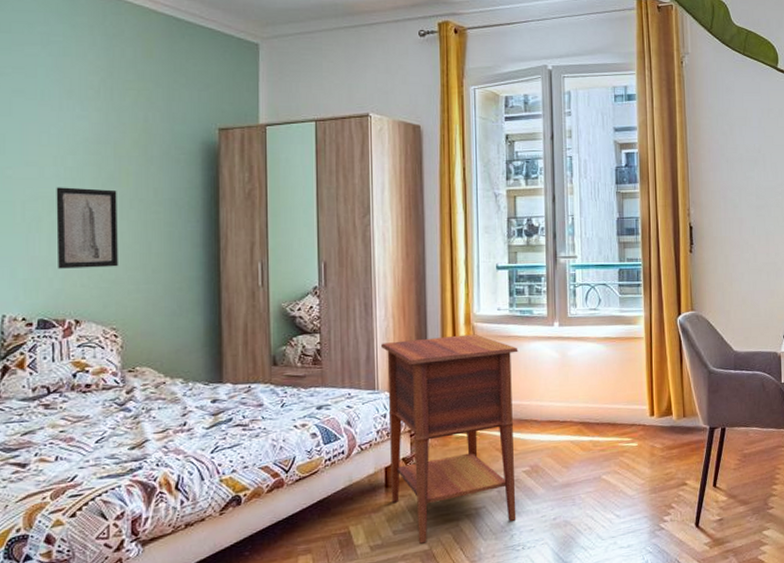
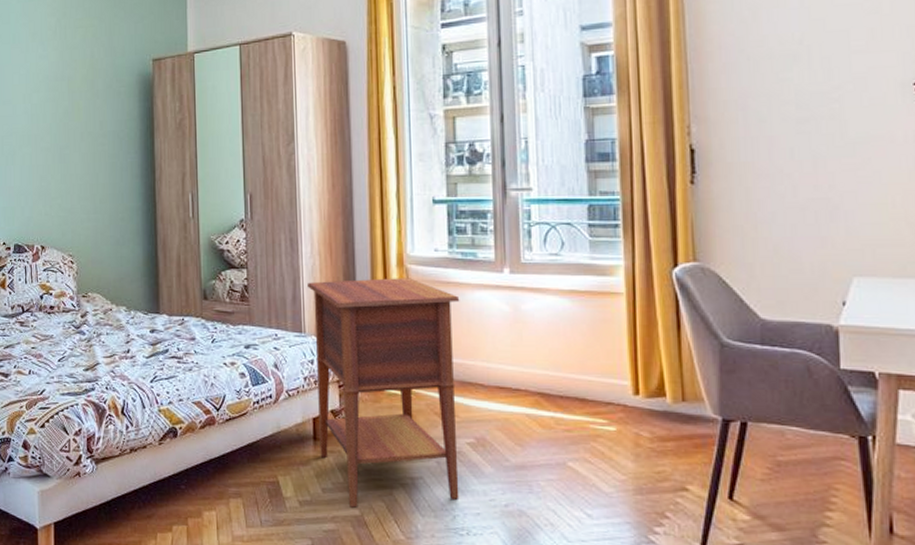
wall art: present [56,187,118,269] -> none [25,122,73,198]

